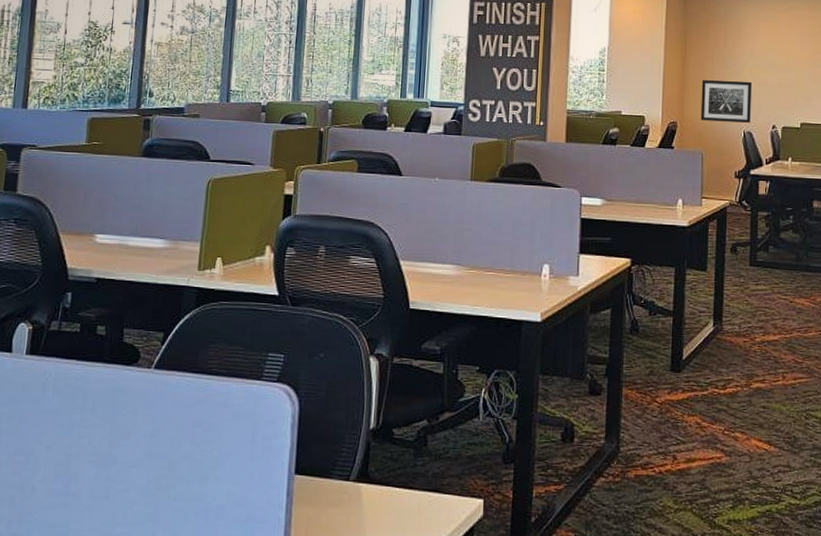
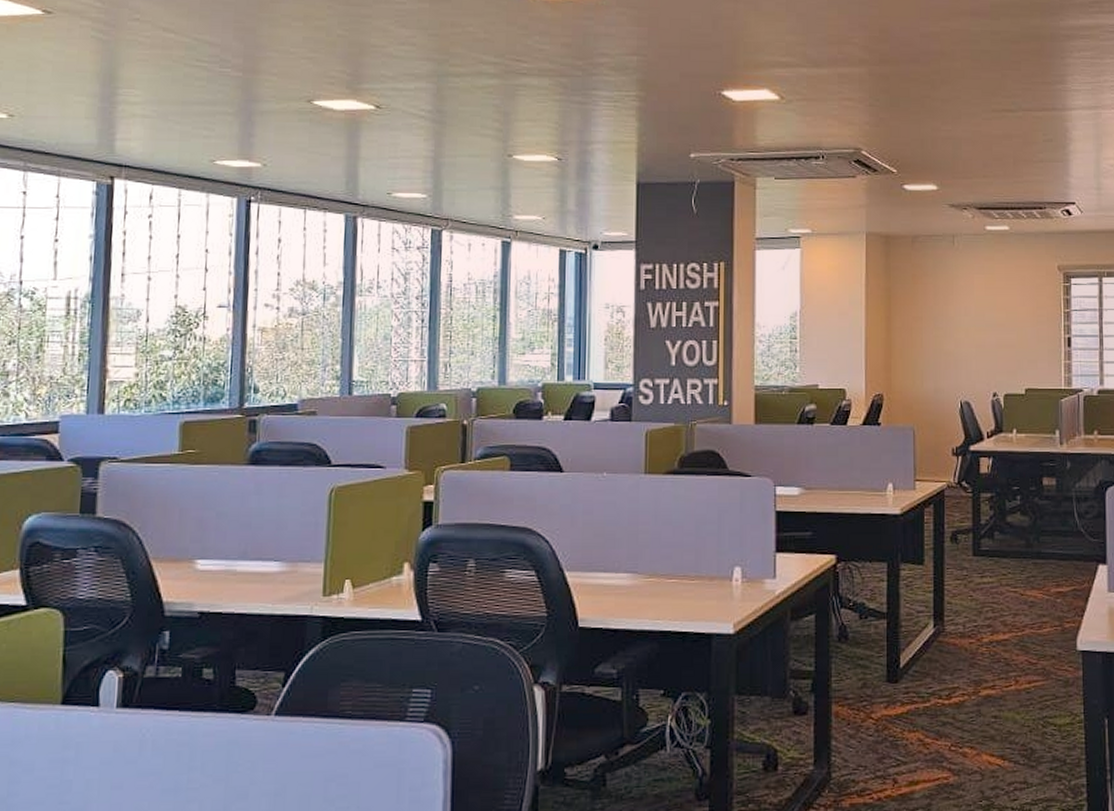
wall art: present [700,80,753,123] -> none [910,343,969,391]

